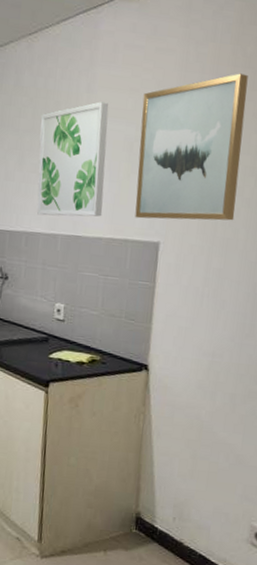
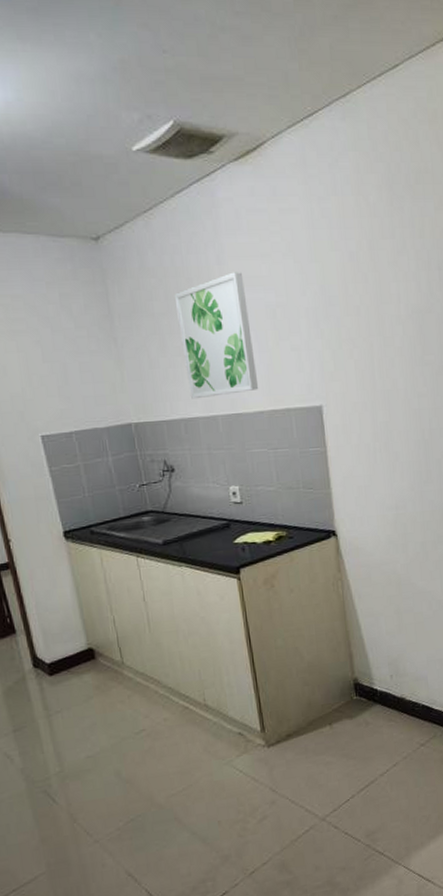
wall art: present [135,73,248,221] -> none [276,223,390,385]

